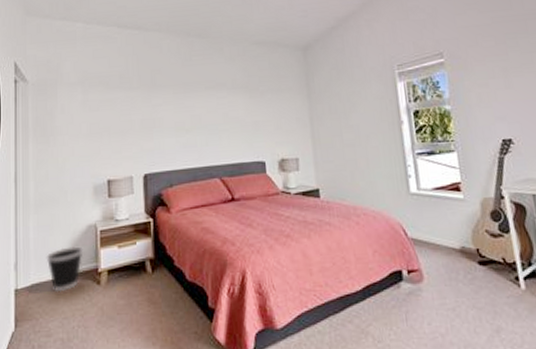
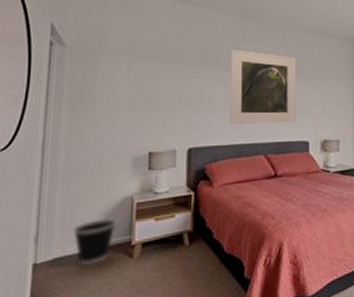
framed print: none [178,70,250,147] -> present [230,49,296,124]

